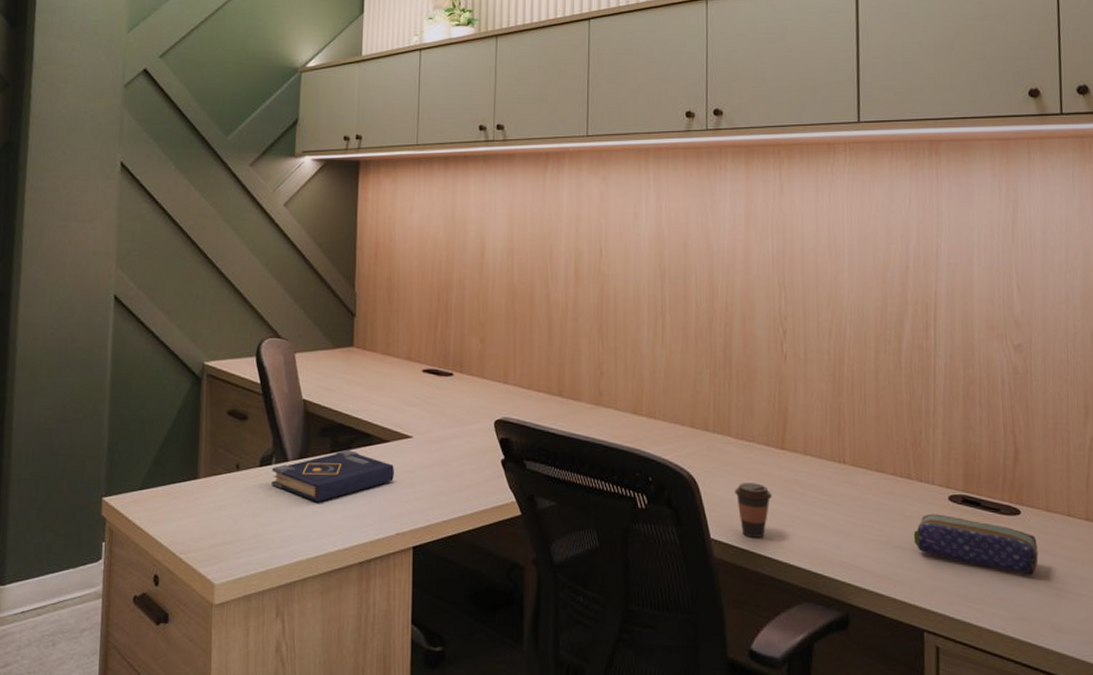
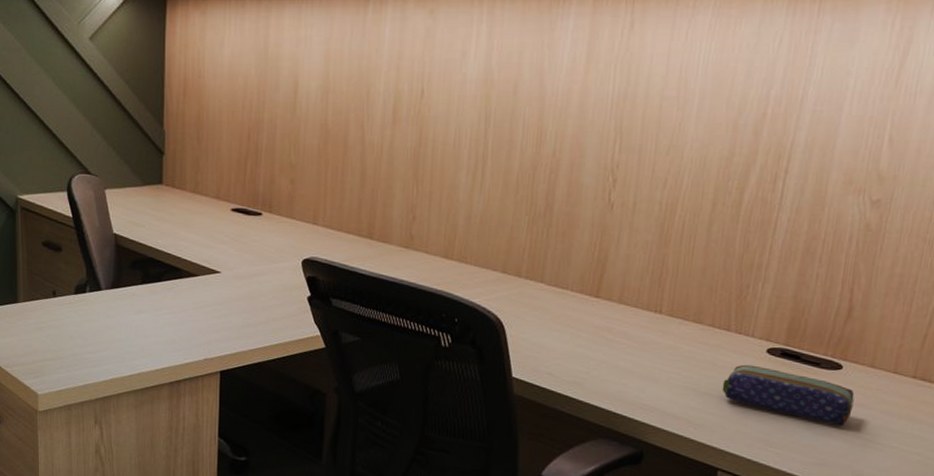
book: present [272,449,394,503] -> none [87,281,203,329]
coffee cup: present [735,483,772,538] -> none [542,327,580,379]

